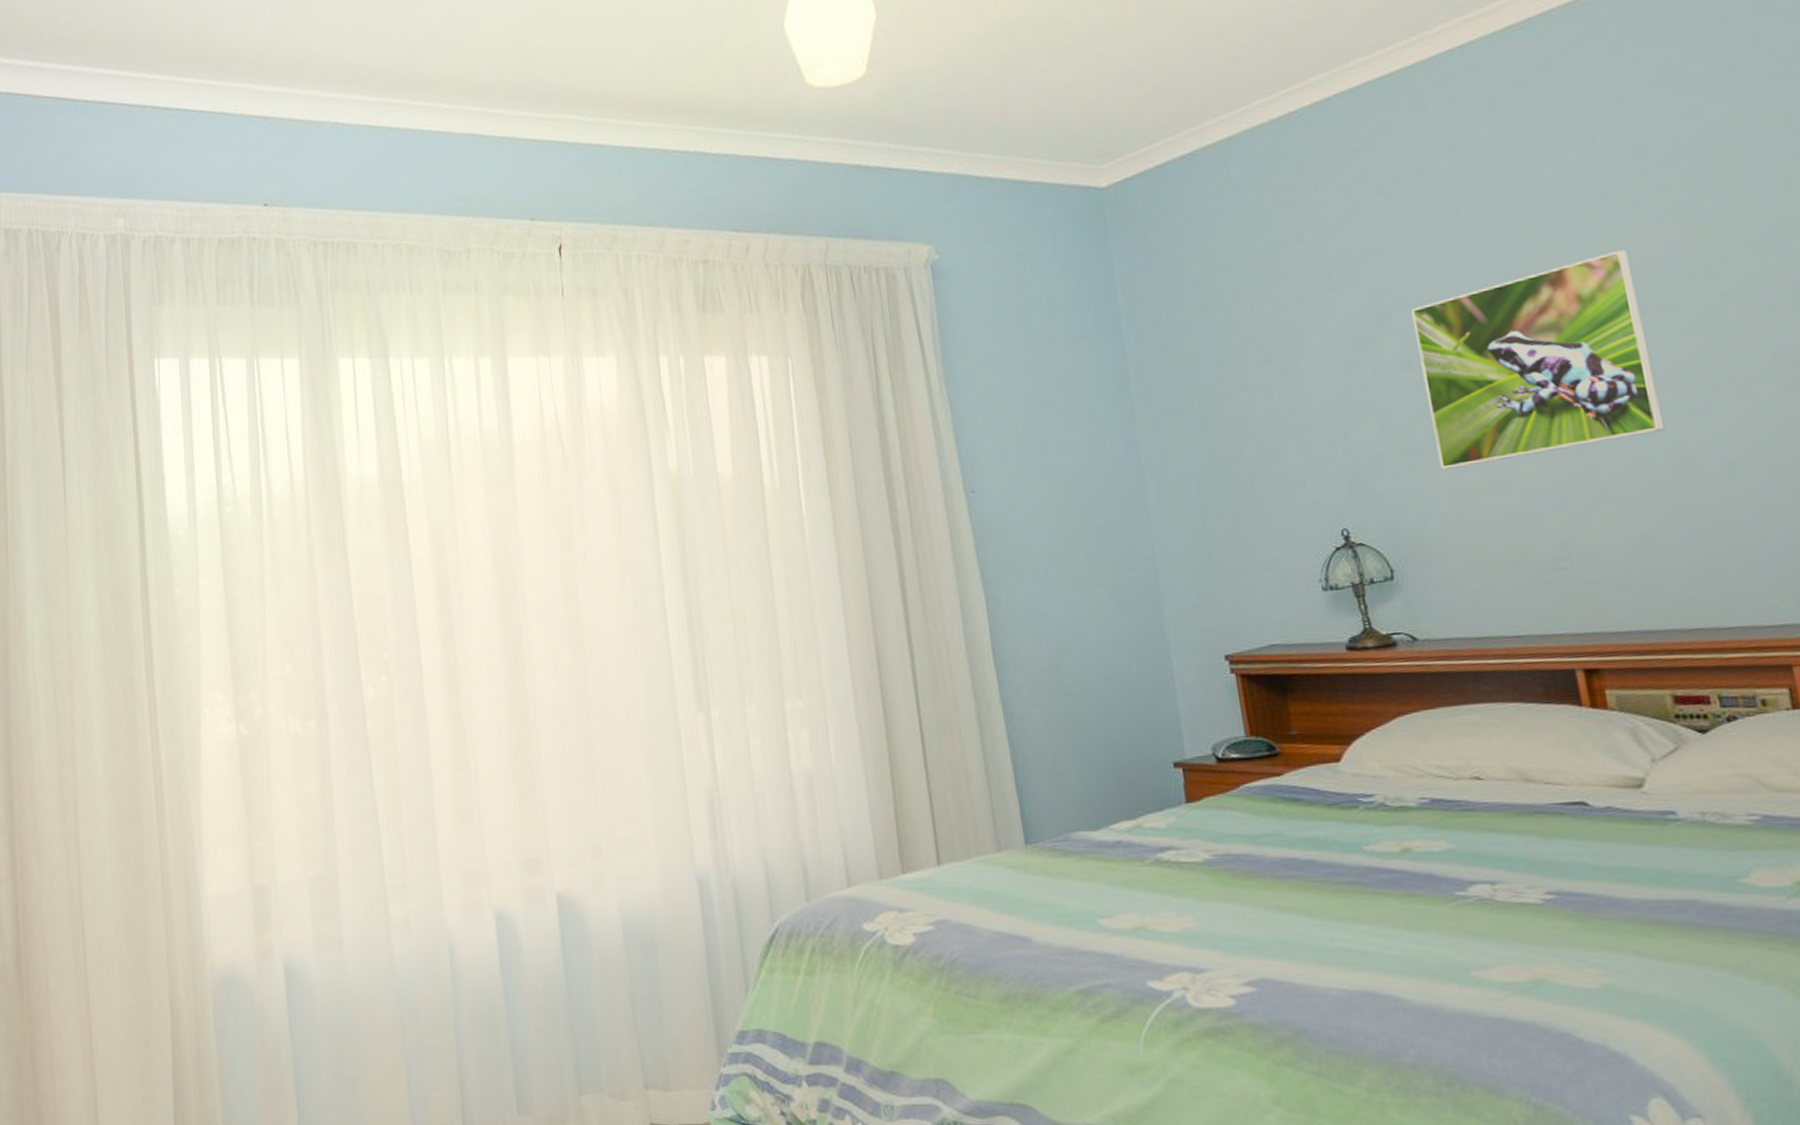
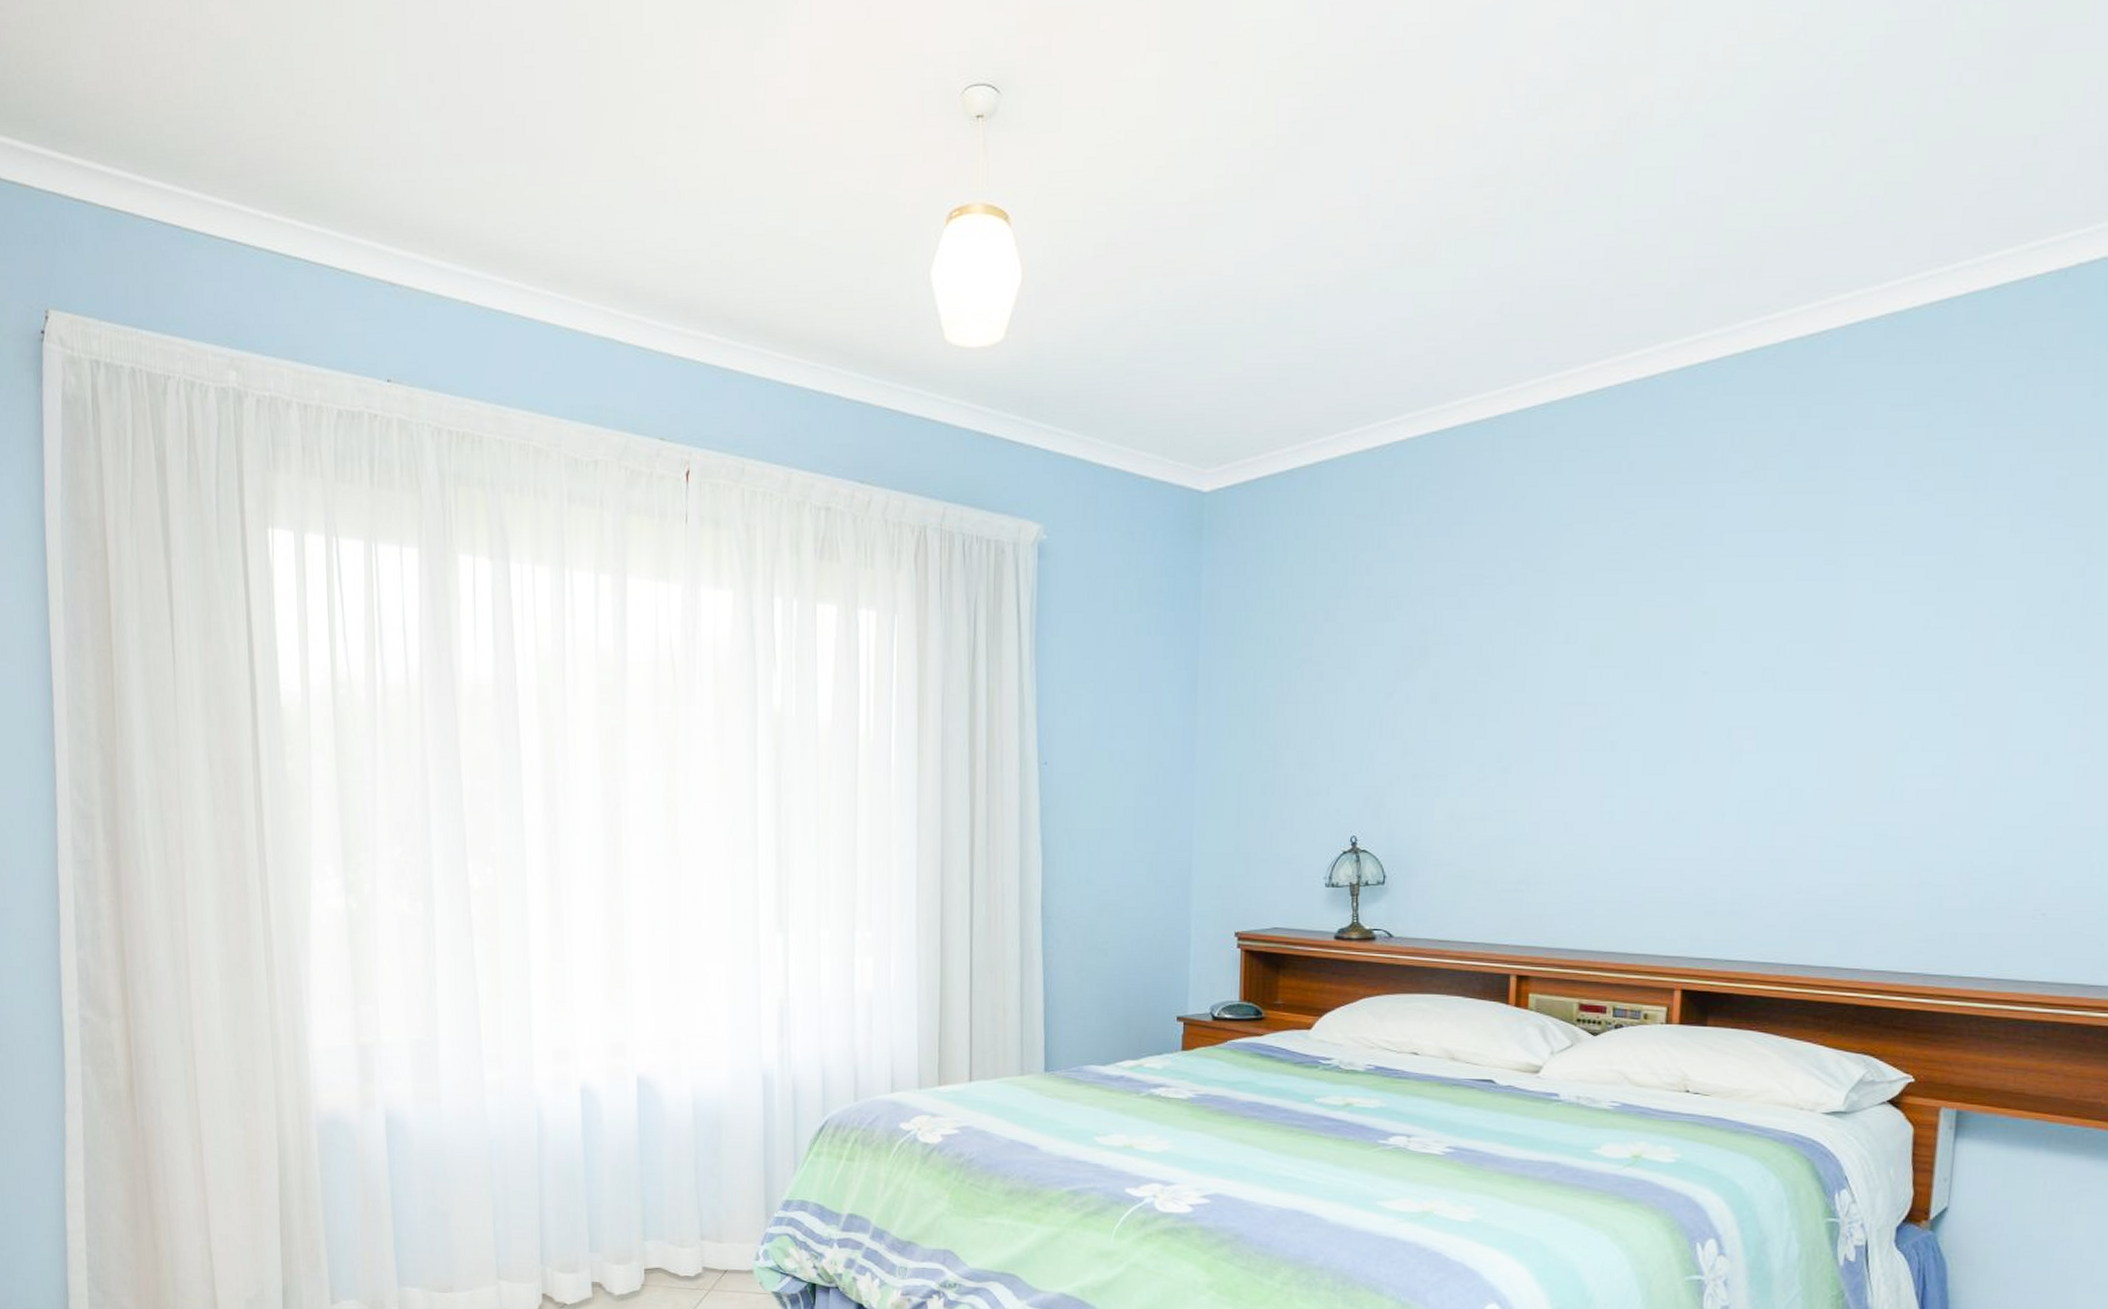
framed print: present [1410,250,1665,469] -> none [1442,620,1637,795]

